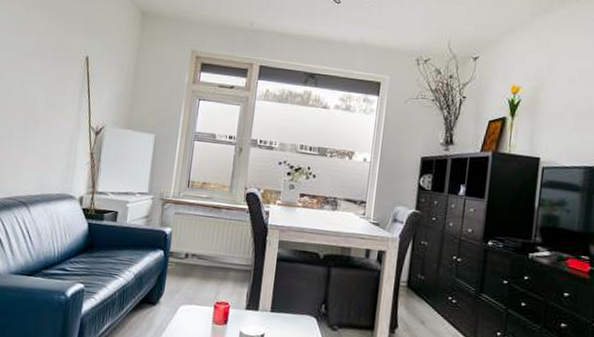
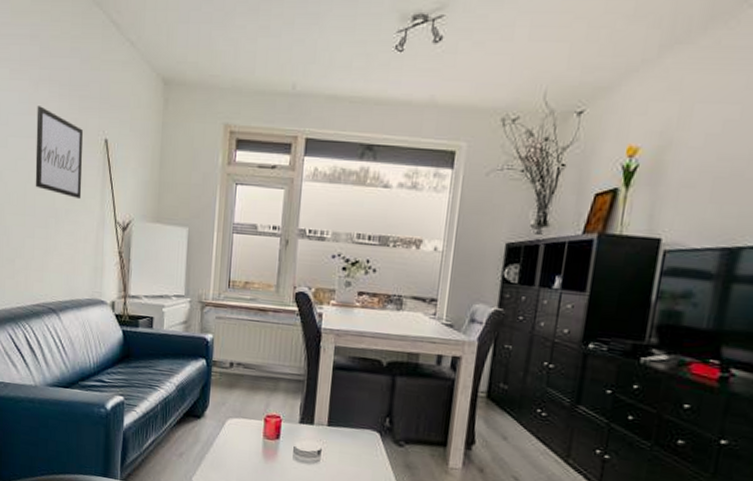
wall art: none [18,25,67,106] -> present [35,106,83,200]

